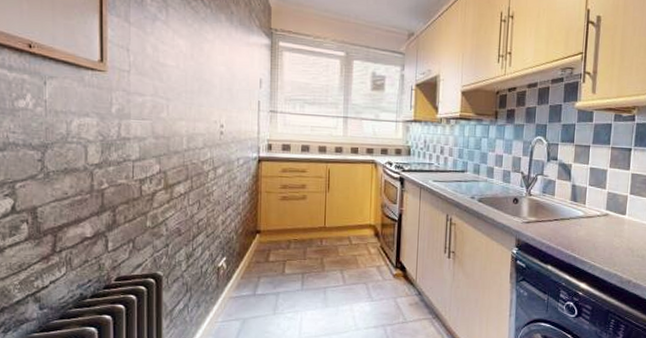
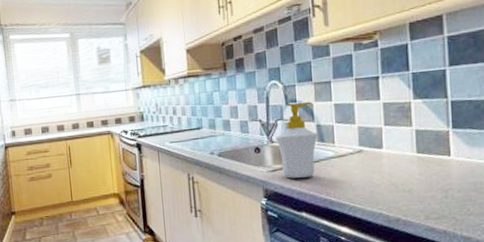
soap bottle: none [534,160,573,233] -> present [276,101,319,178]

